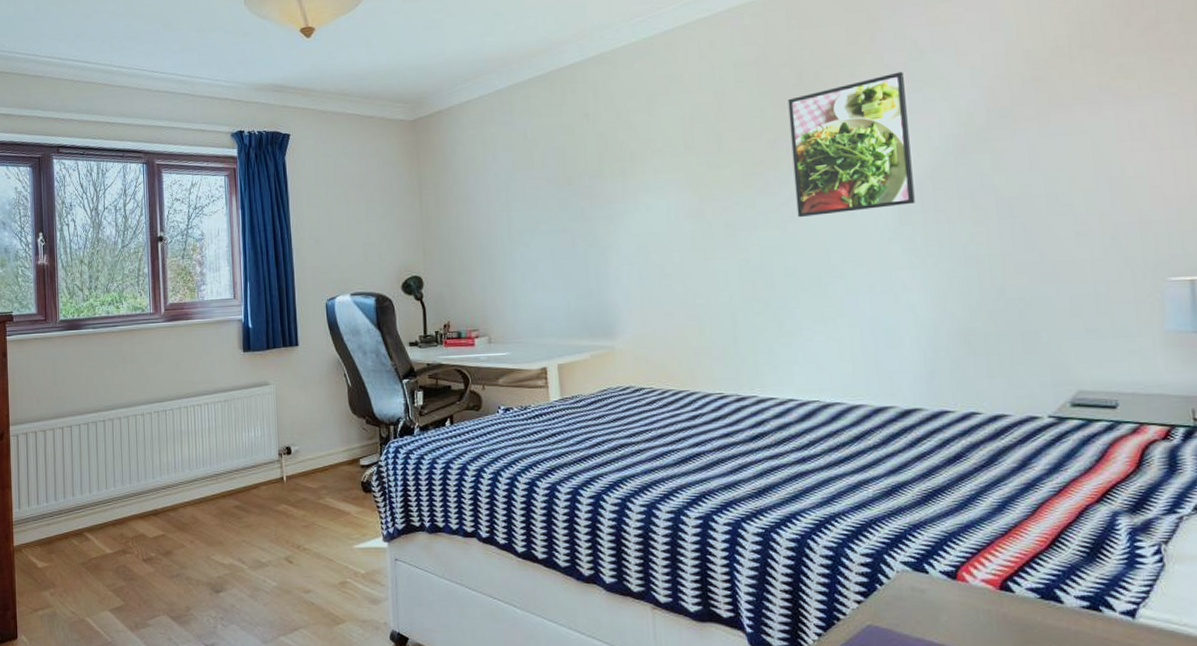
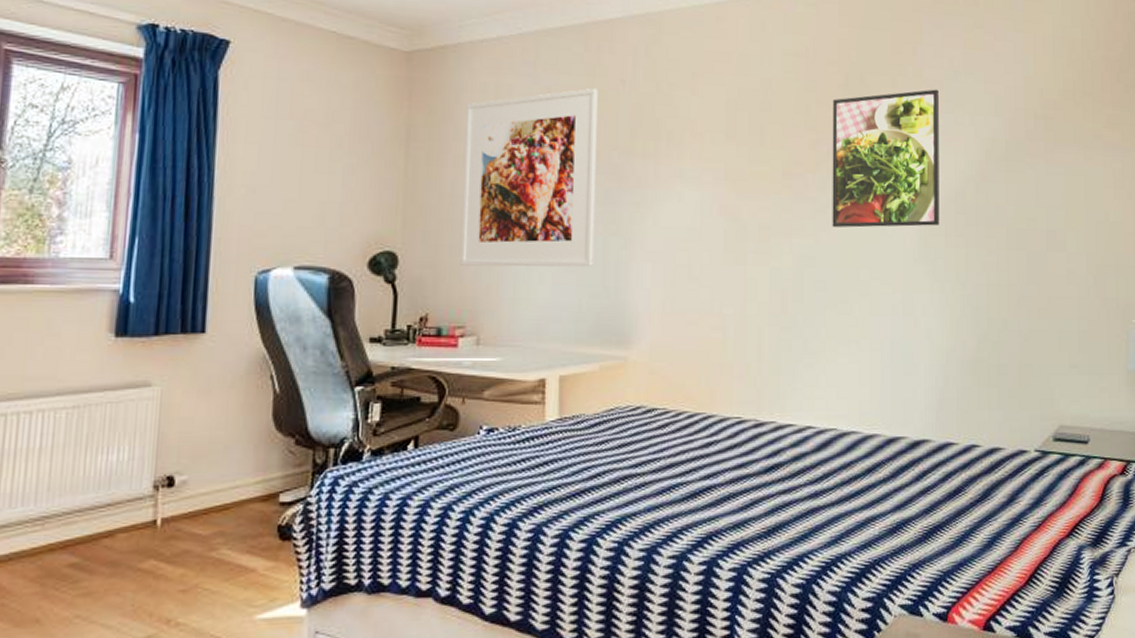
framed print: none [460,124,576,282] -> present [460,87,598,267]

